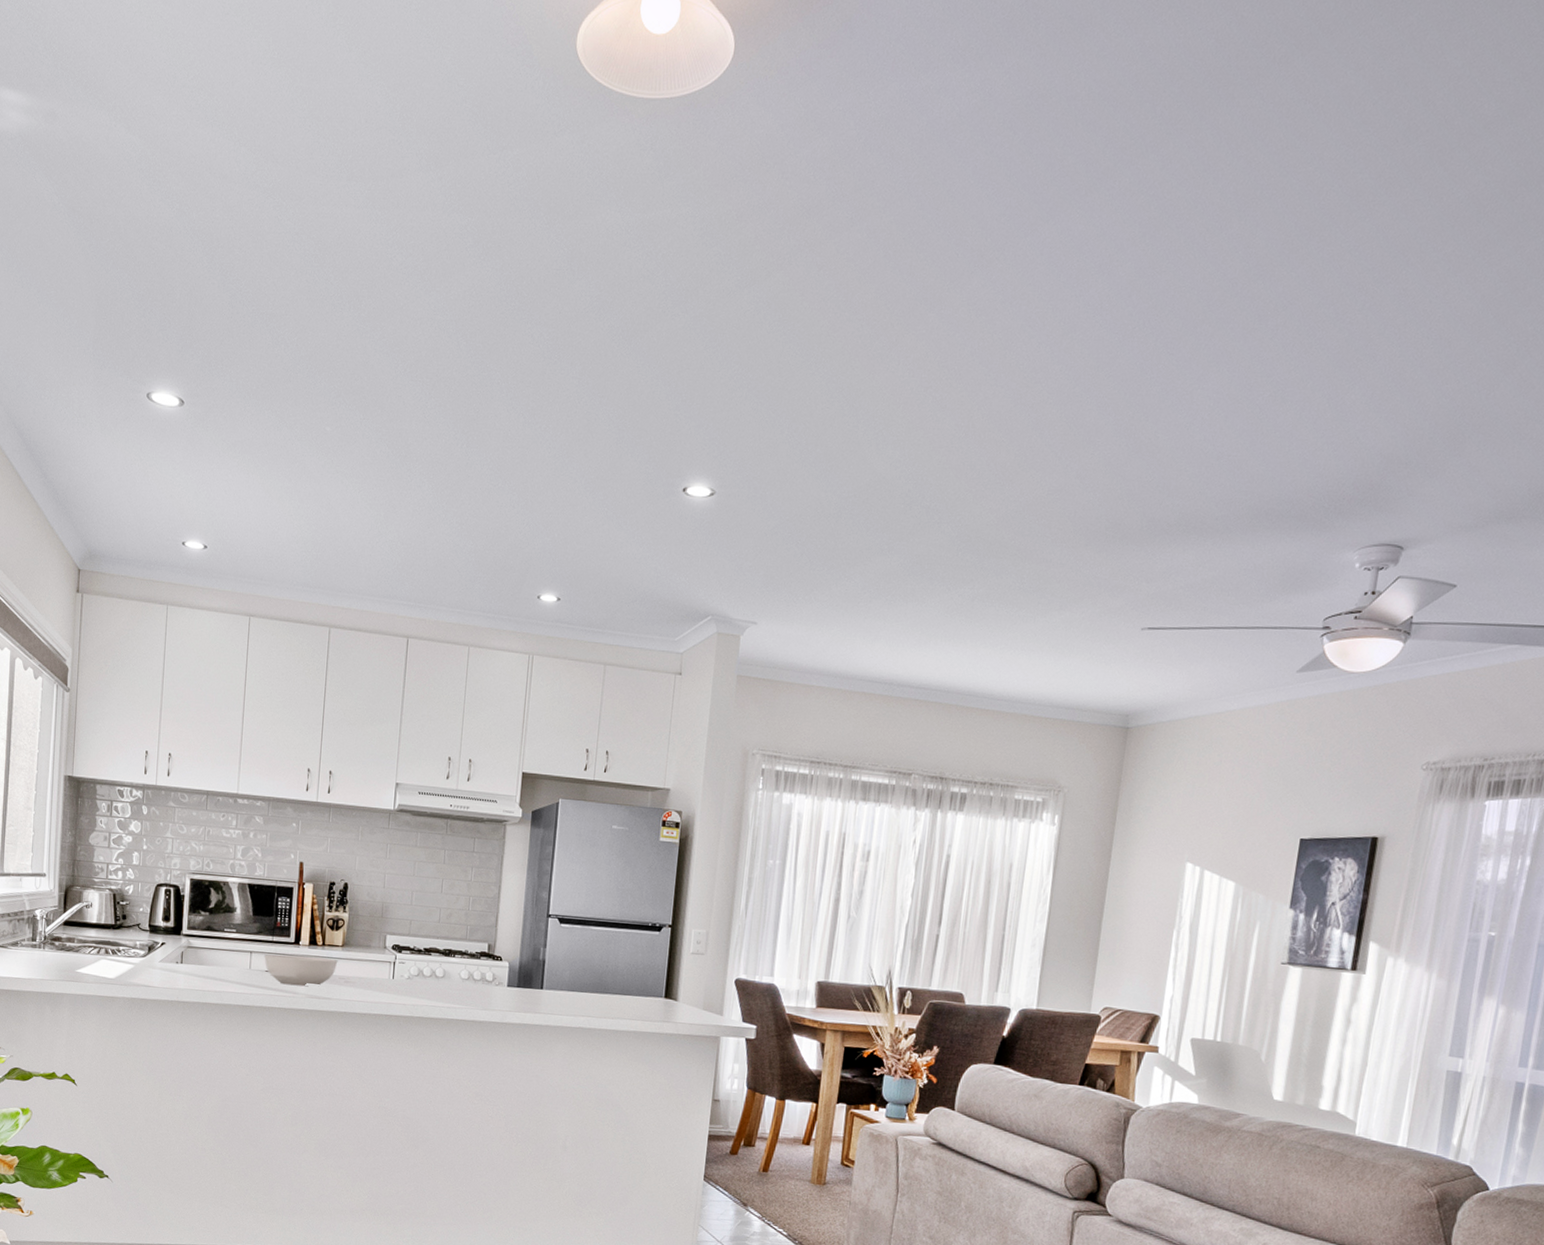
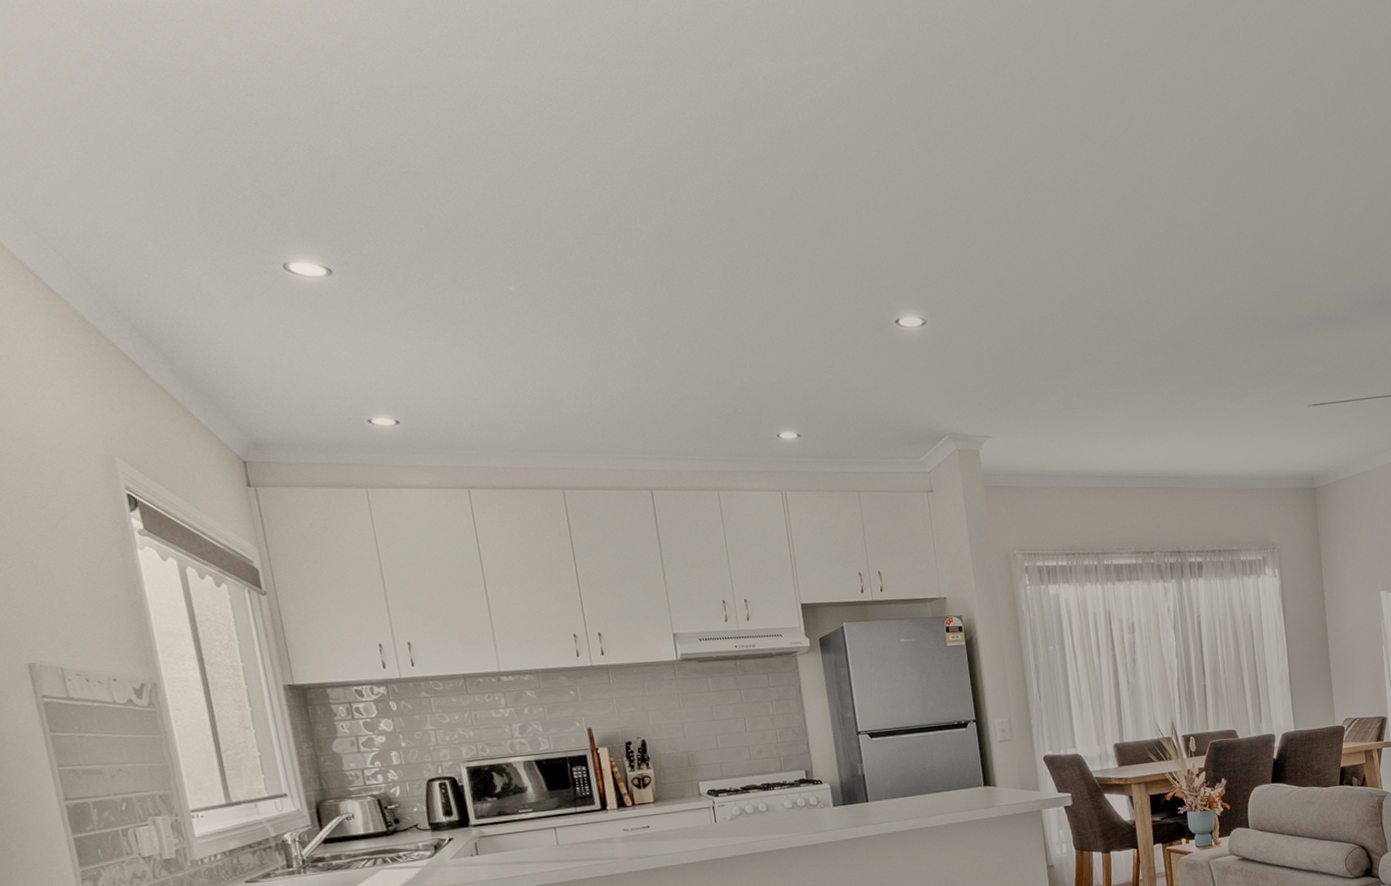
bowl: present [264,954,338,987] -> none [570,816,654,853]

